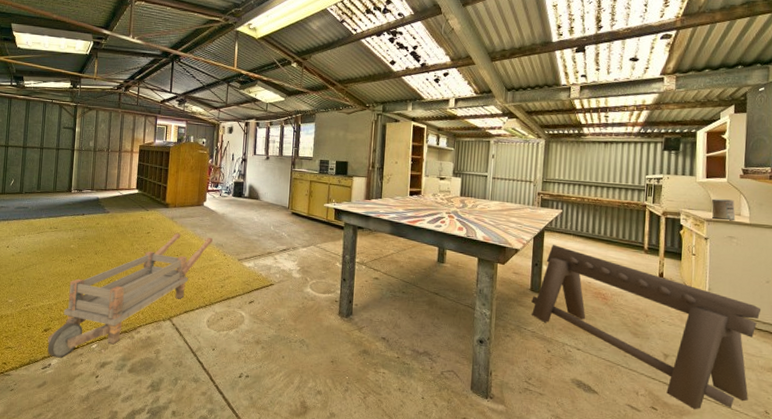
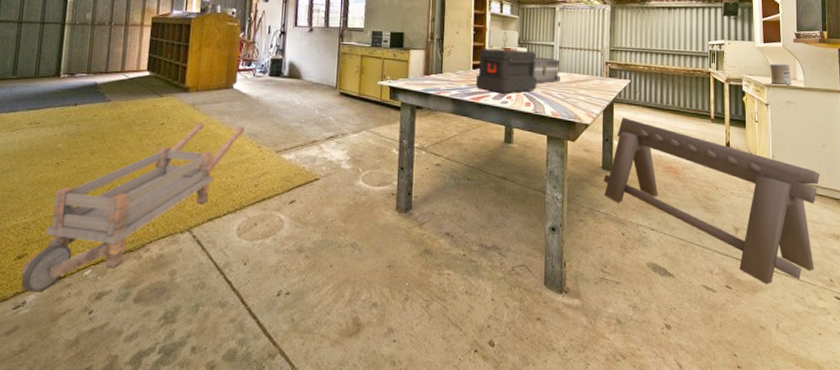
toolbox: none [412,177,470,219] -> present [475,48,537,94]
tool box: none [467,186,493,211] -> present [534,57,560,83]

